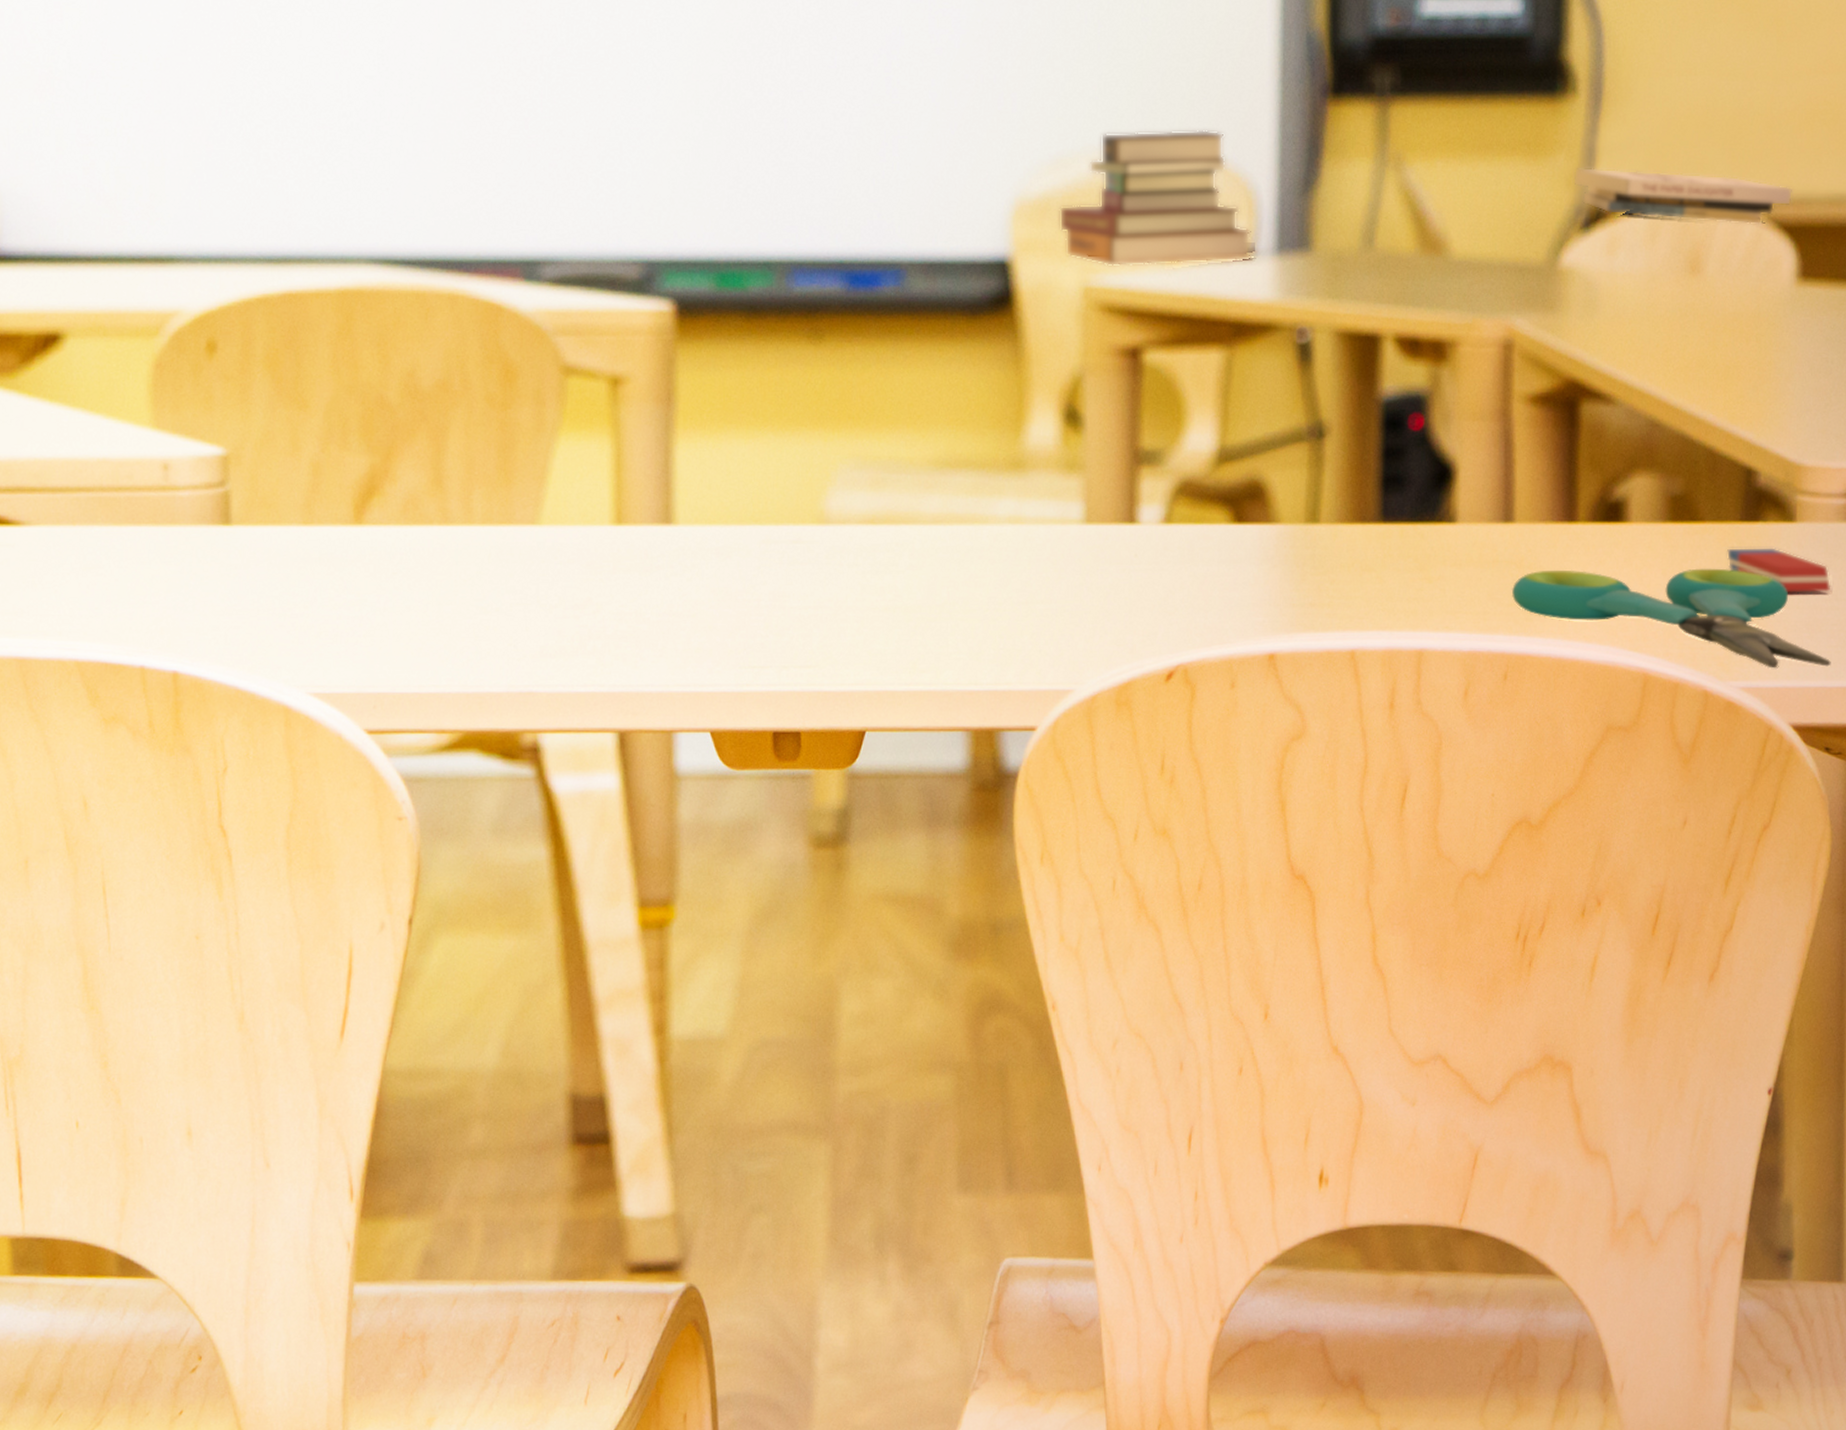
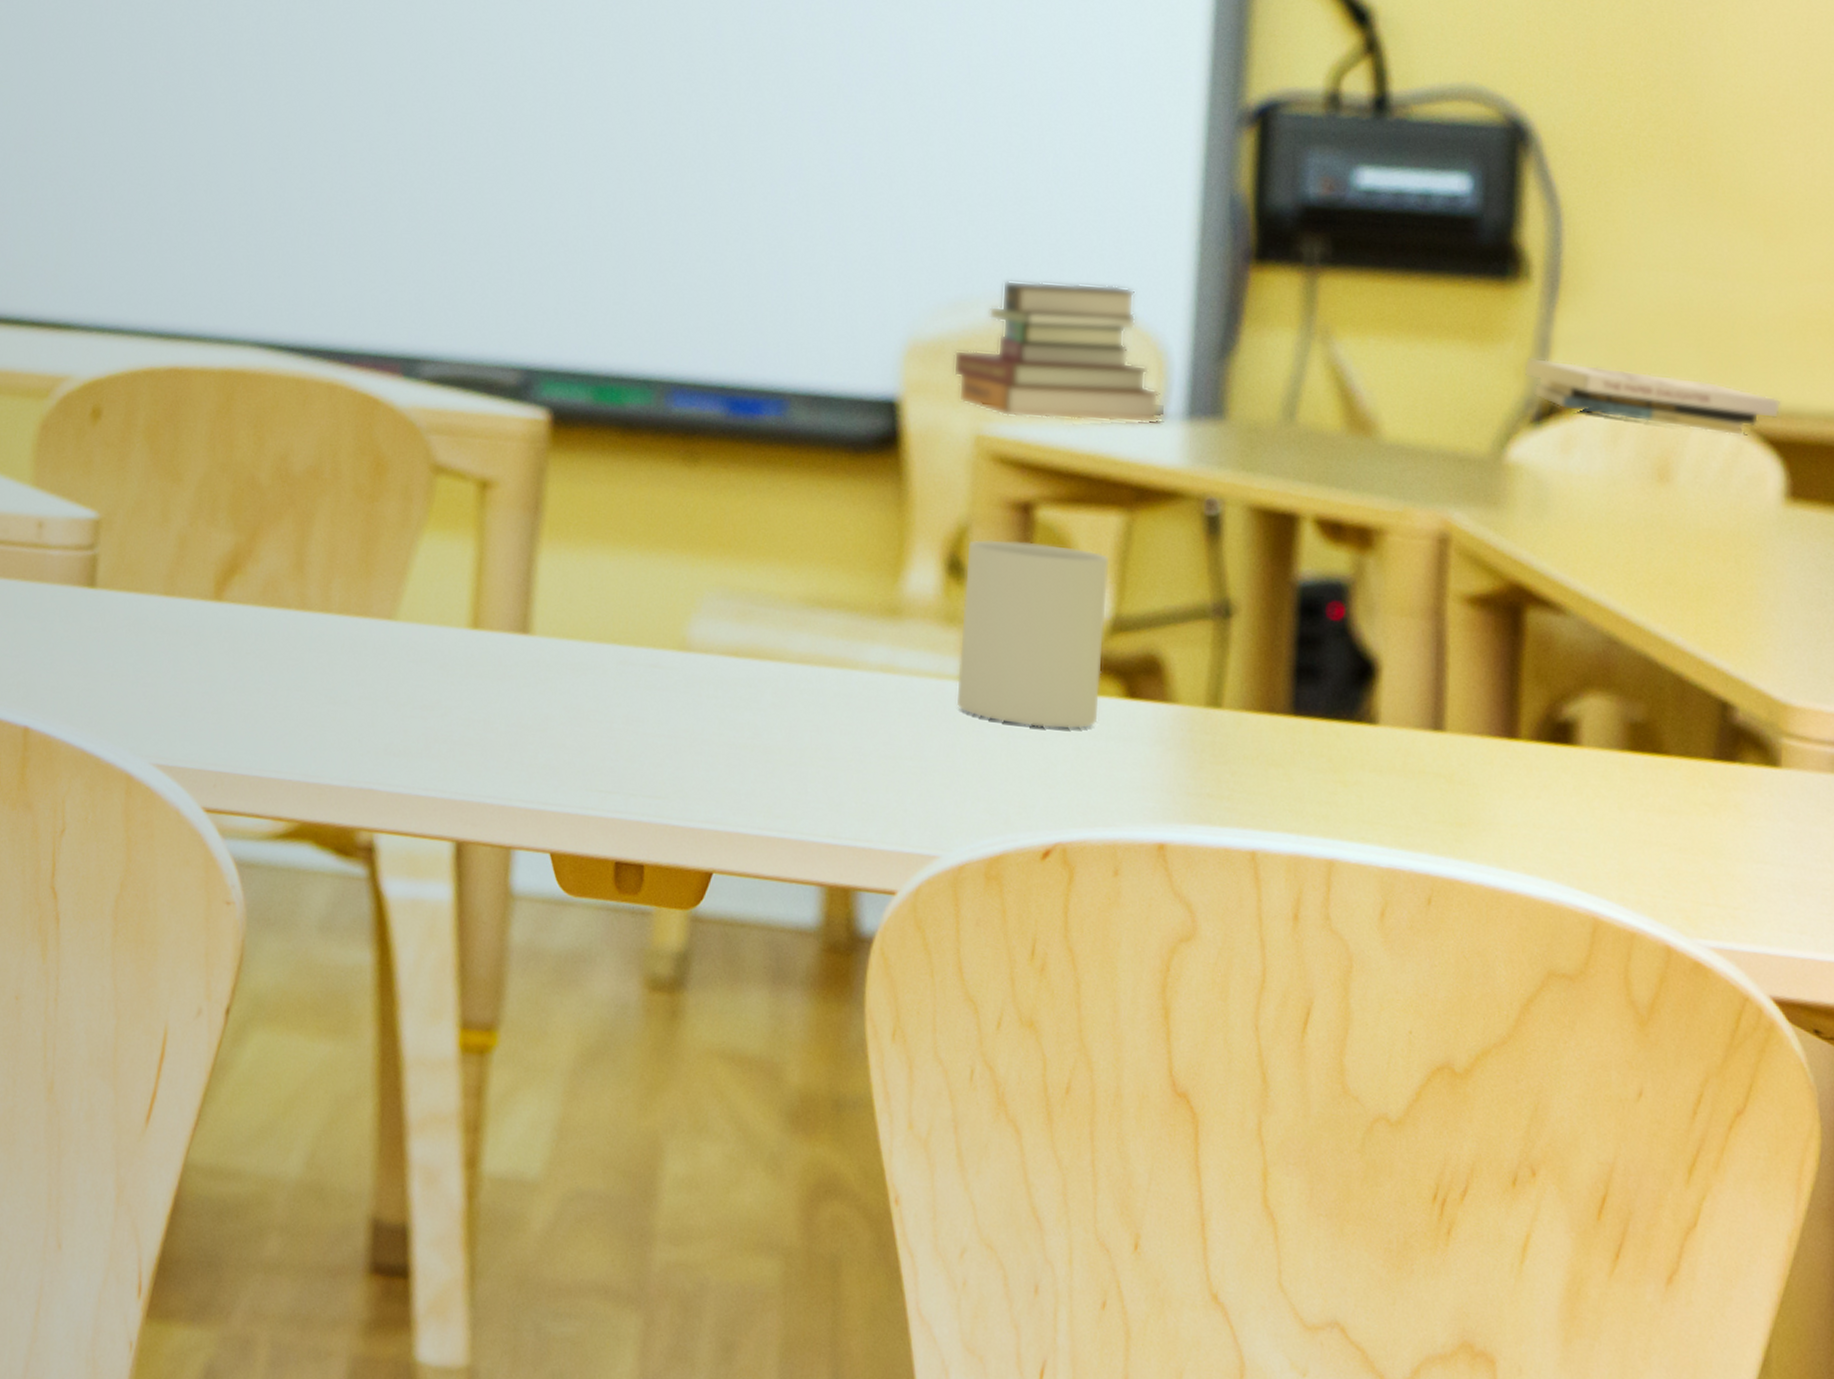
cup: none [1080,386,1213,559] -> present [956,539,1110,729]
scissors: present [1511,568,1831,667] -> none [1439,788,1822,937]
eraser: present [1727,548,1831,592] -> none [1697,789,1823,851]

